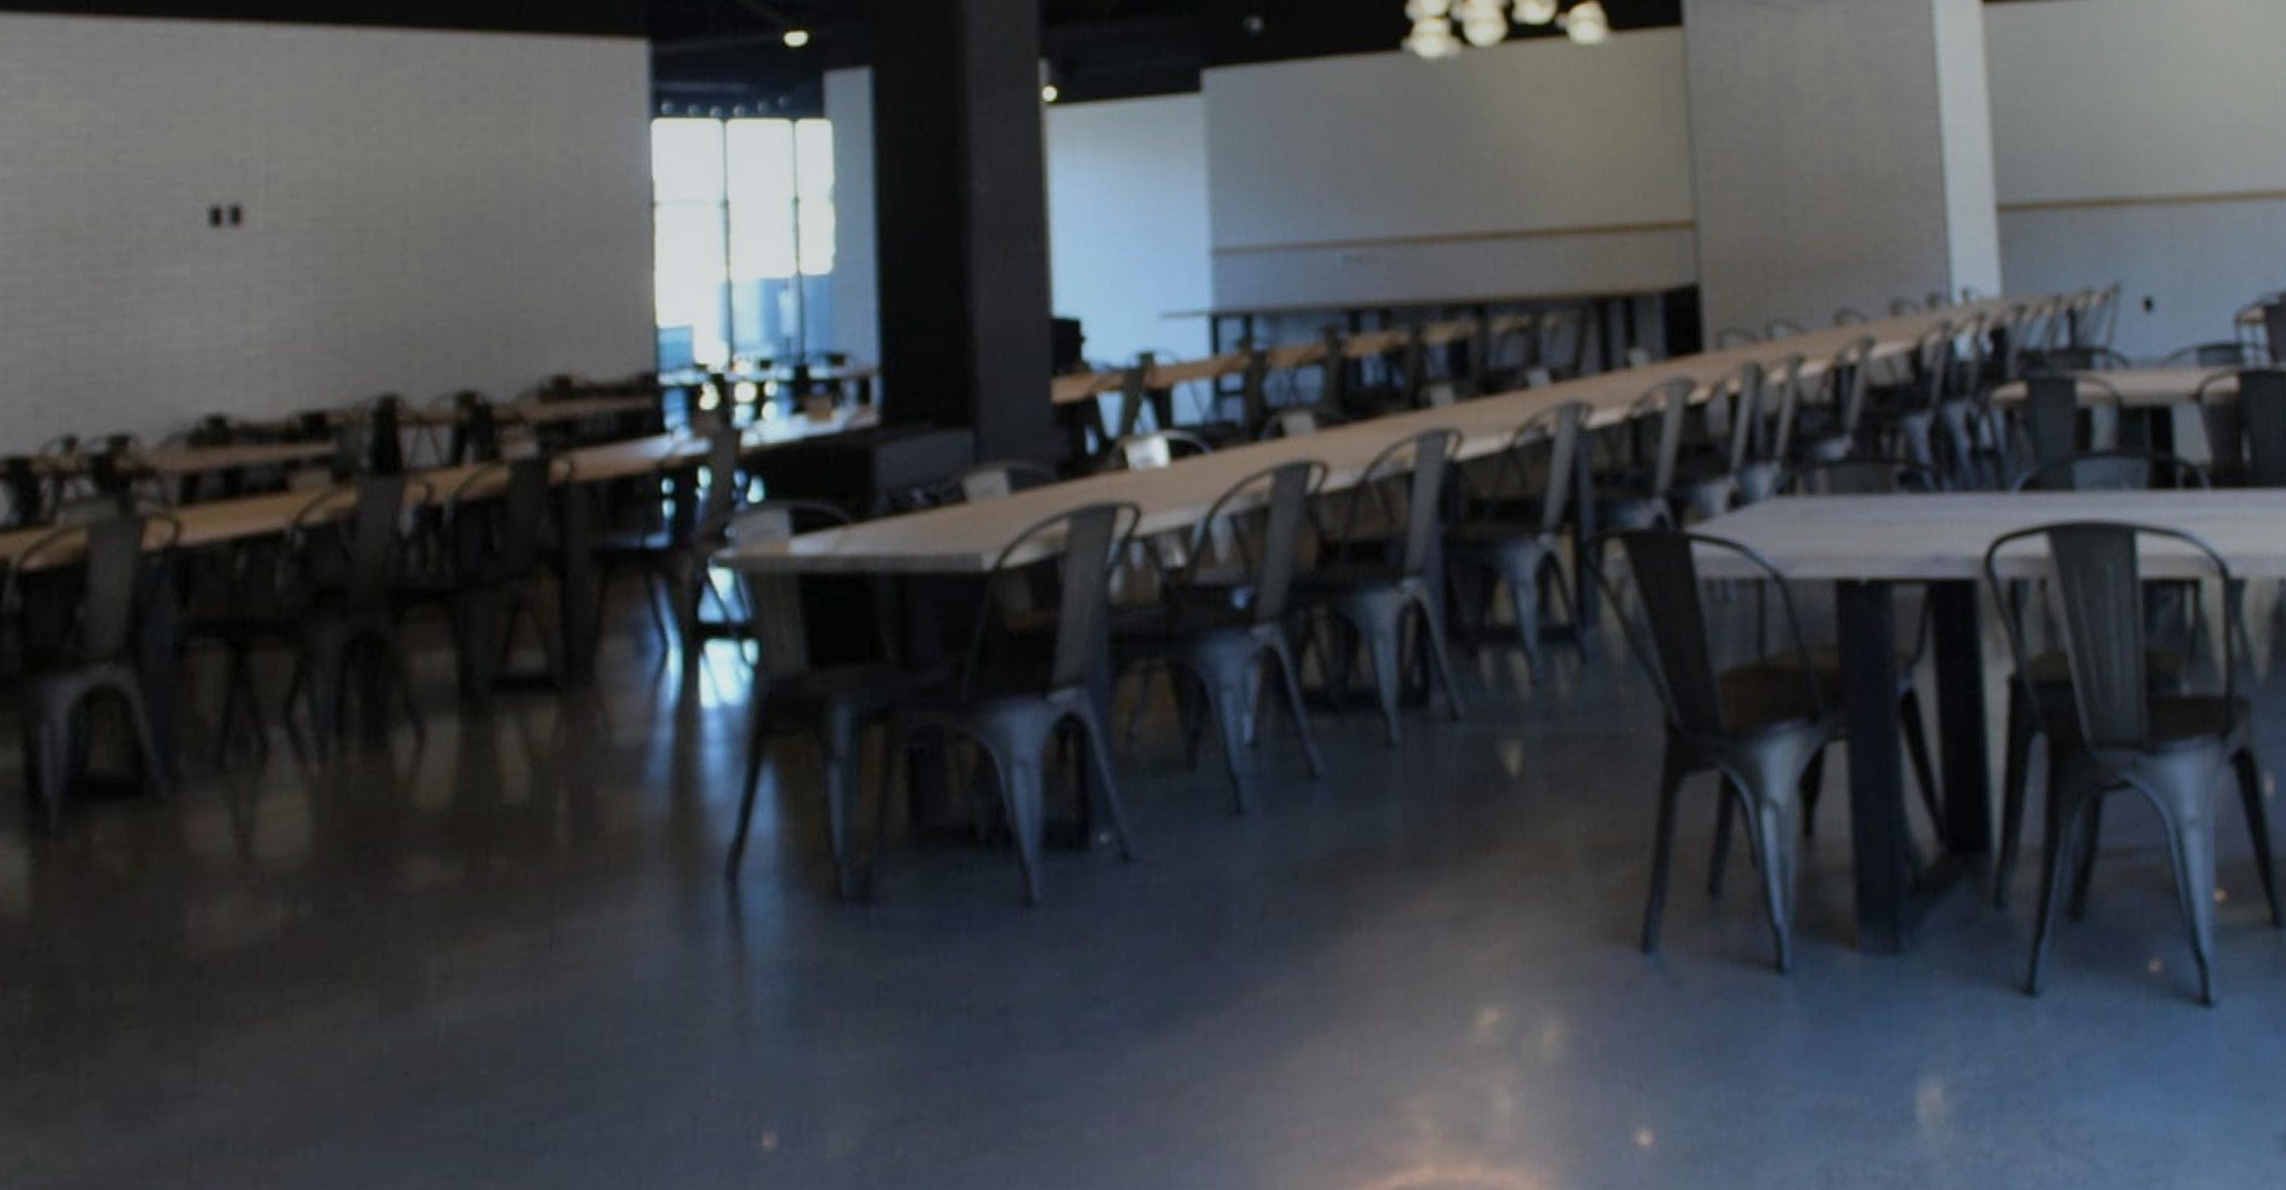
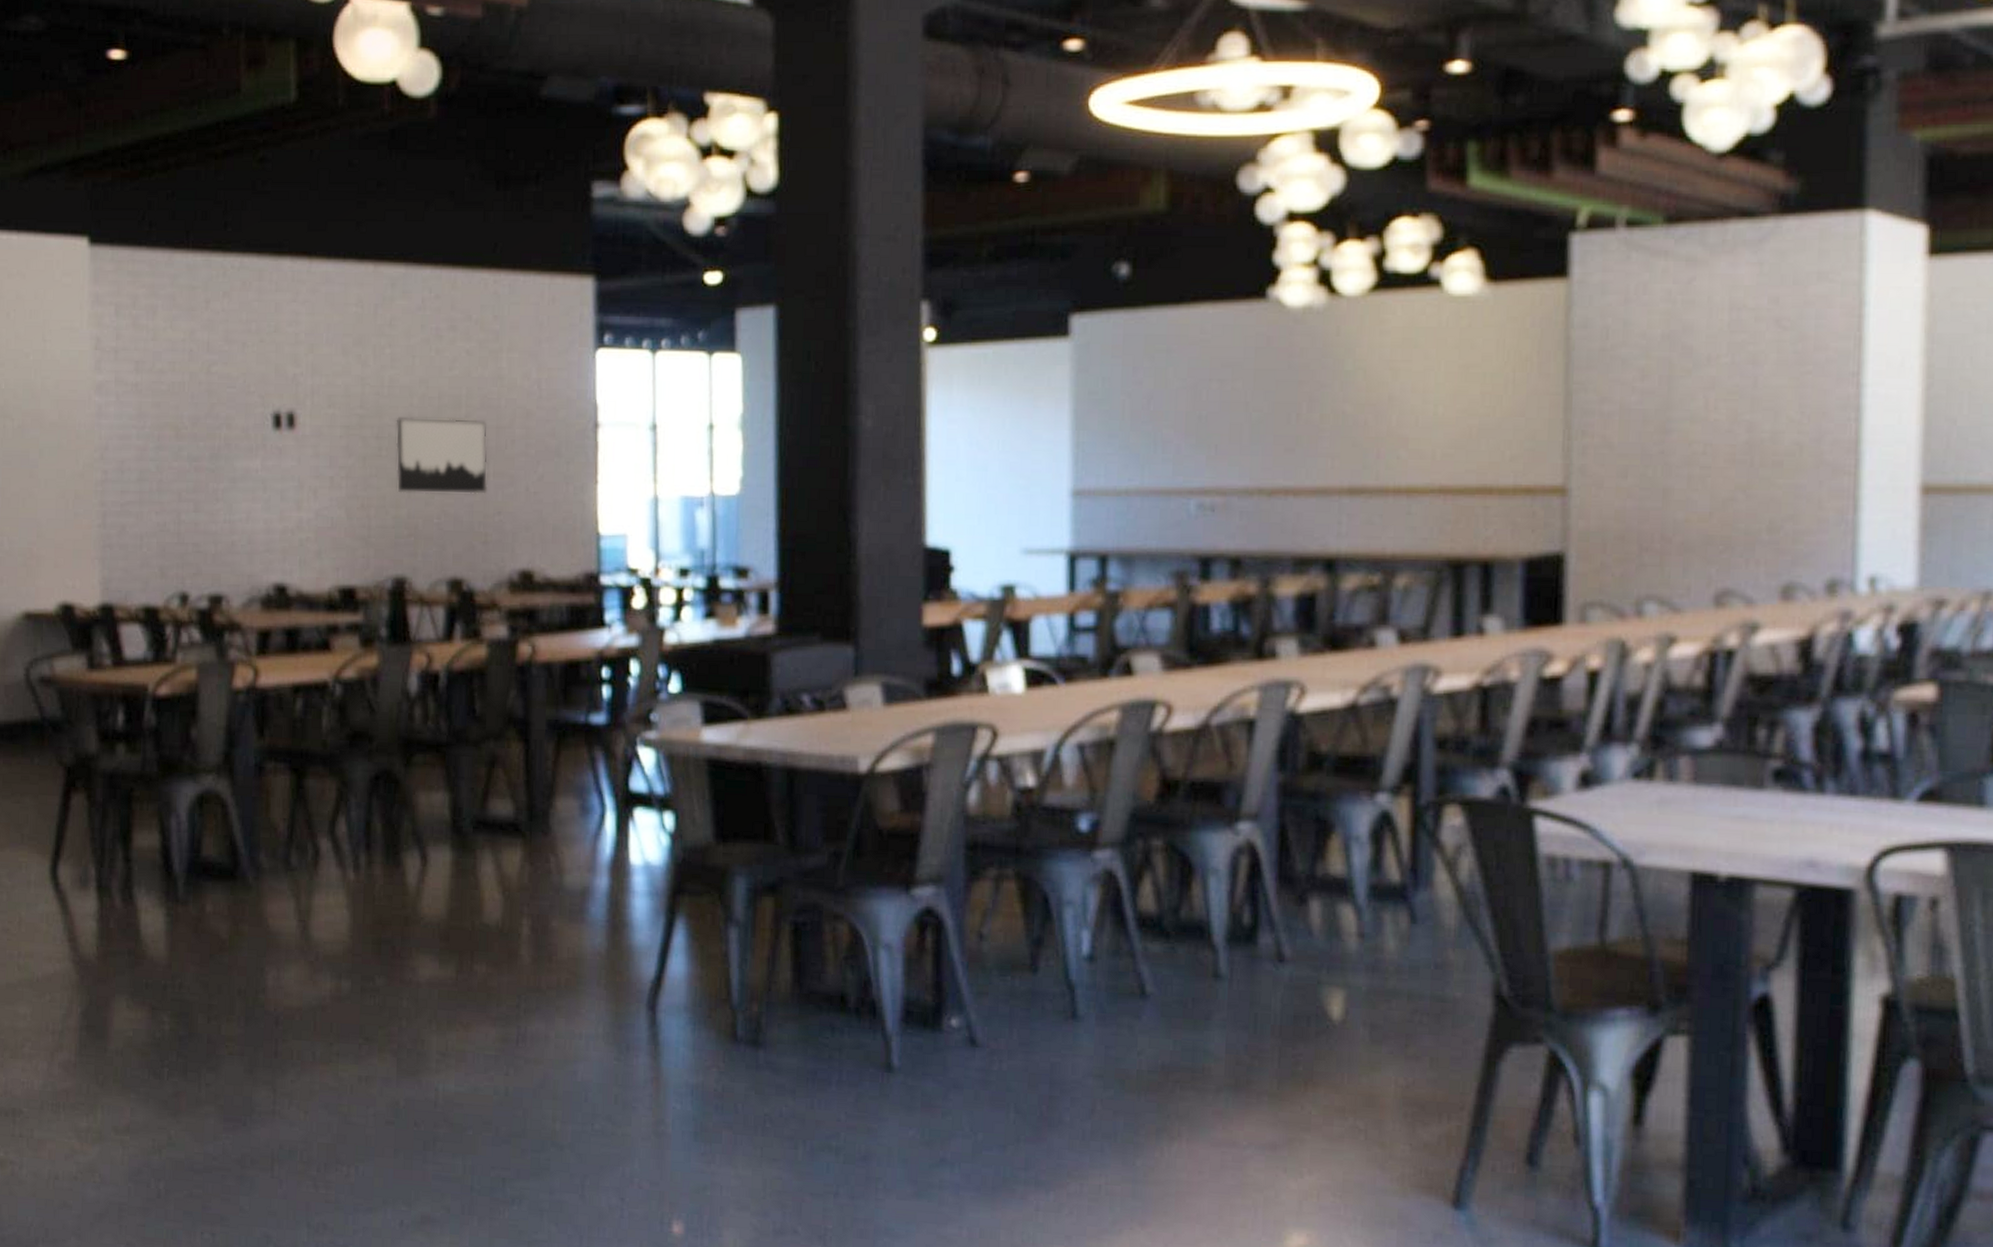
wall art: none [384,204,511,295] -> present [396,416,488,494]

